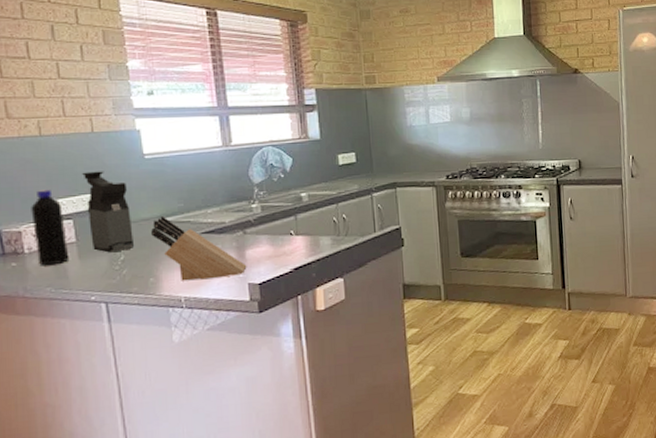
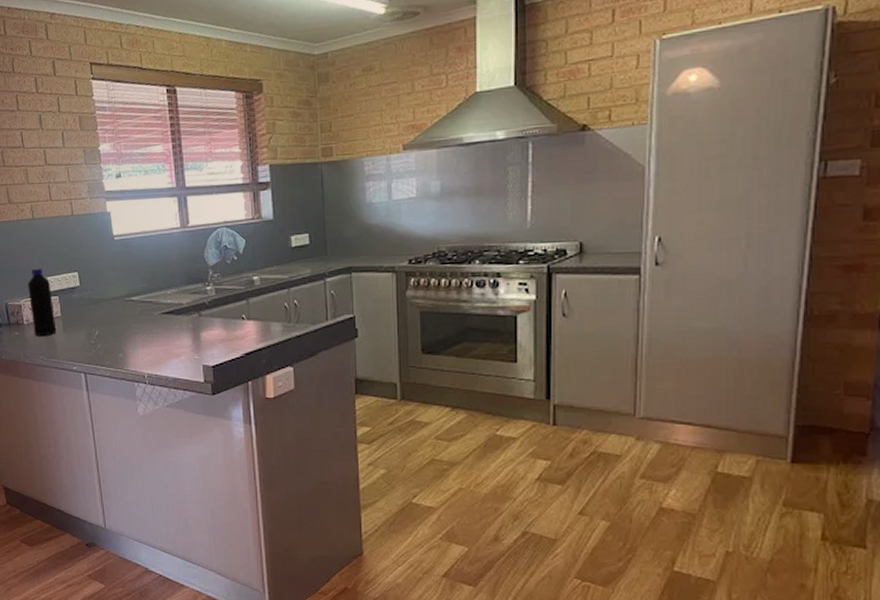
coffee maker: present [82,171,134,253] -> none [65,251,106,328]
knife block: present [151,215,247,281] -> none [120,295,202,359]

